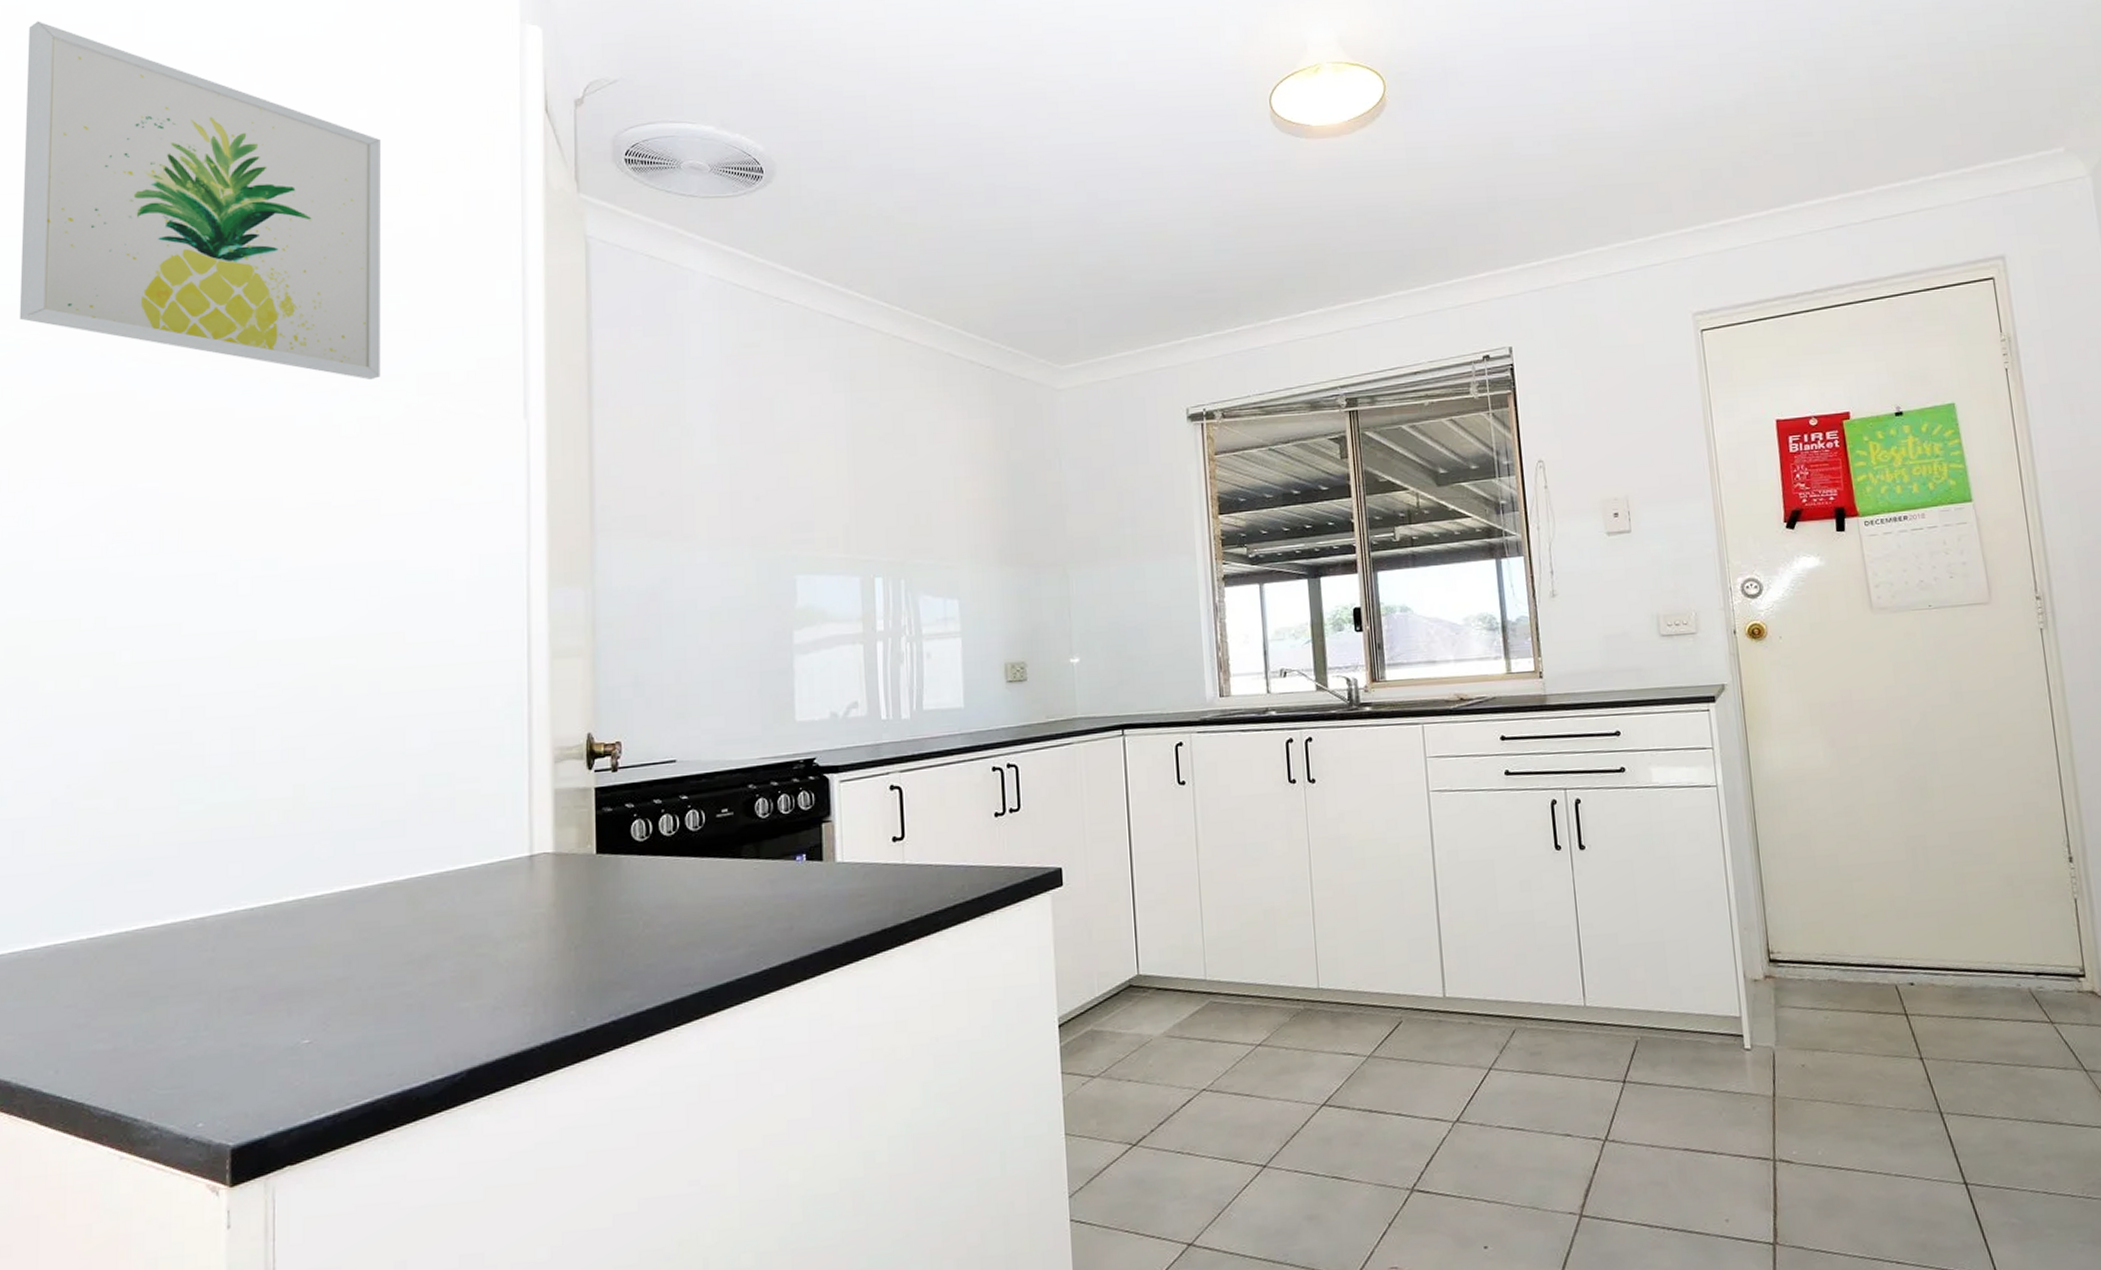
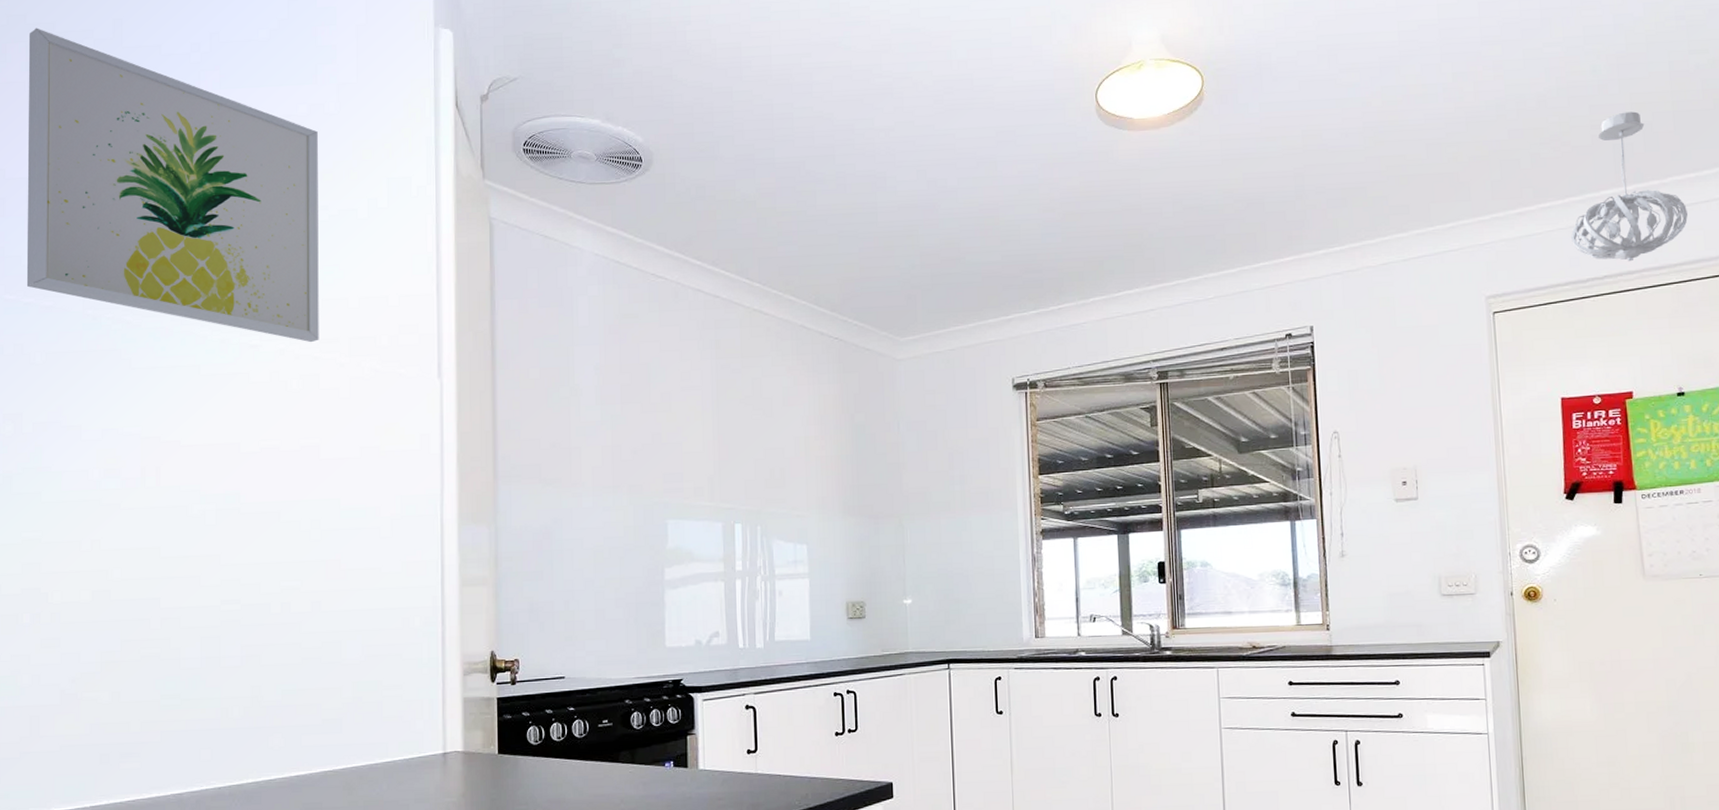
pendant light: none [1777,118,1896,275] -> present [1571,111,1688,262]

